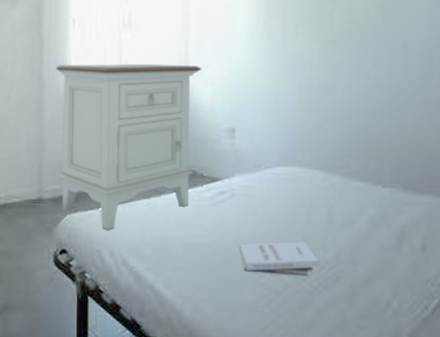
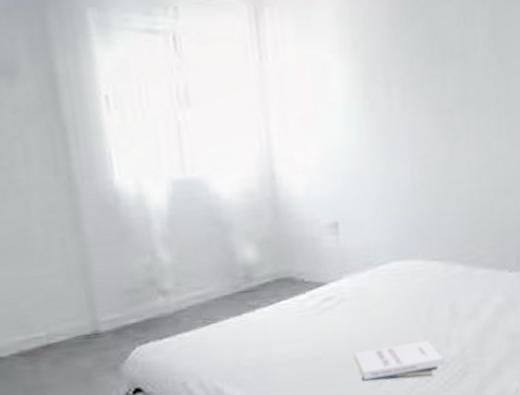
nightstand: present [56,64,202,231] -> none [91,149,292,360]

